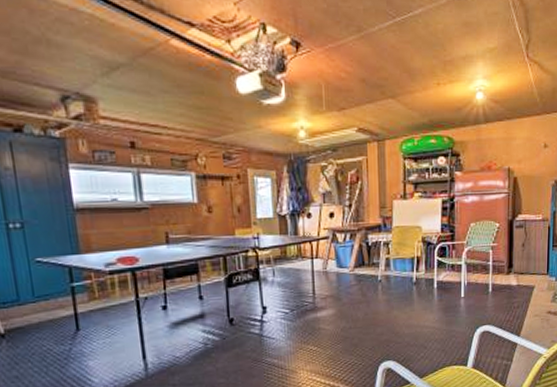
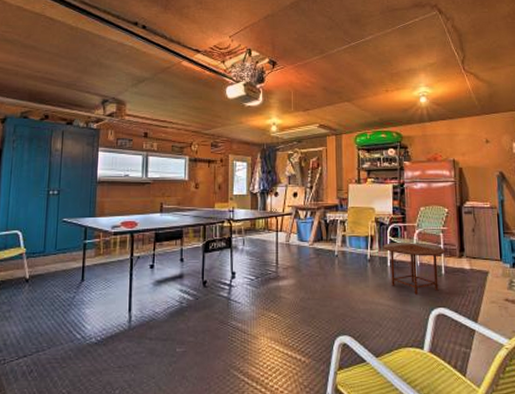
side table: none [430,261,494,315] -> present [383,241,445,295]

